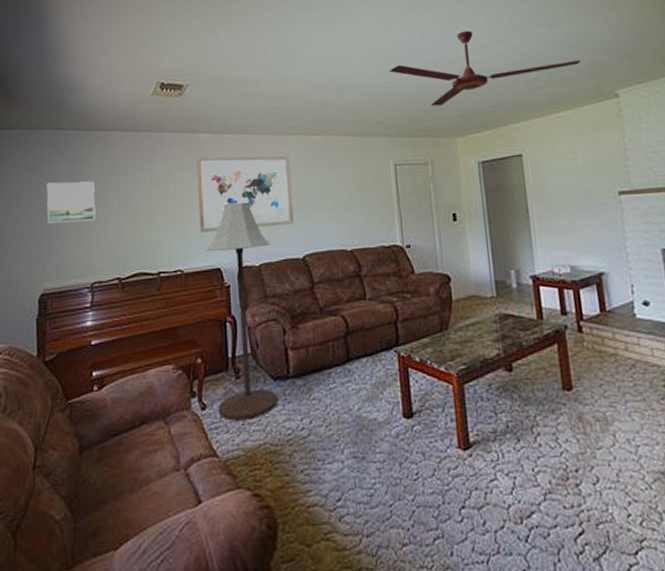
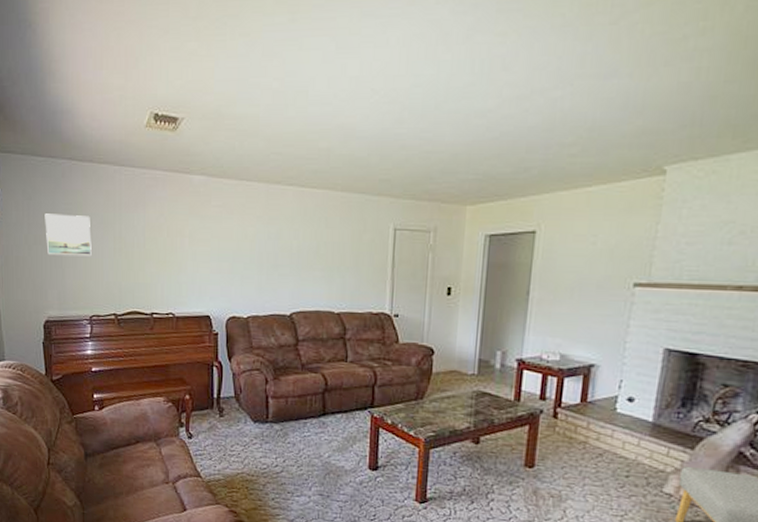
wall art: present [196,155,293,232] -> none [189,201,286,281]
floor lamp: present [206,201,278,421] -> none [197,252,258,452]
ceiling fan: present [390,30,581,107] -> none [404,75,631,167]

